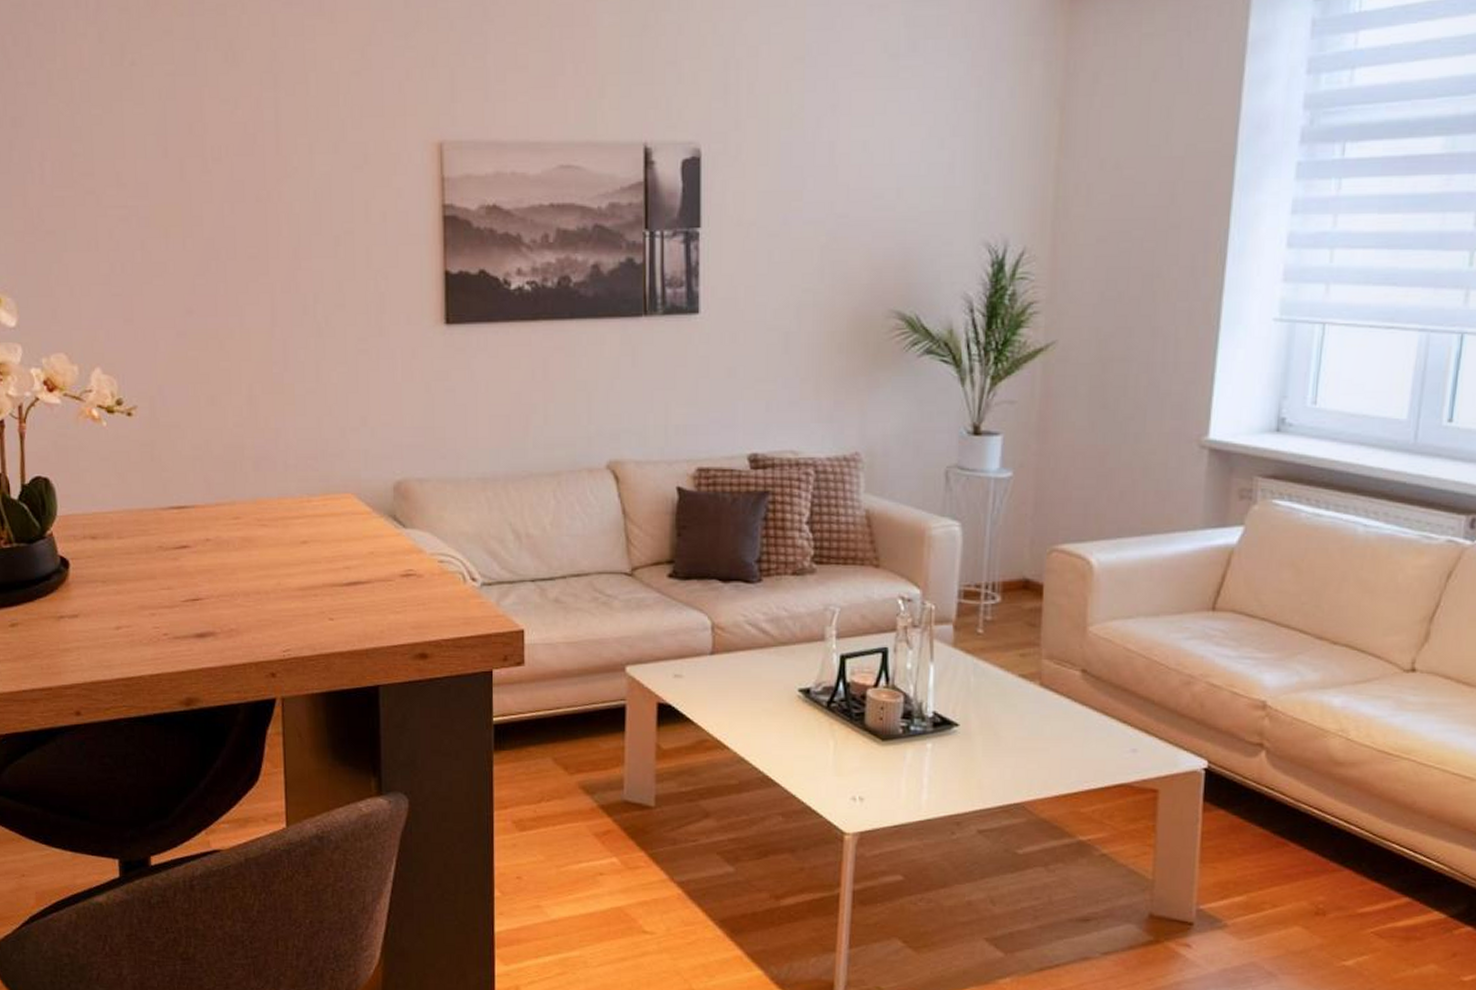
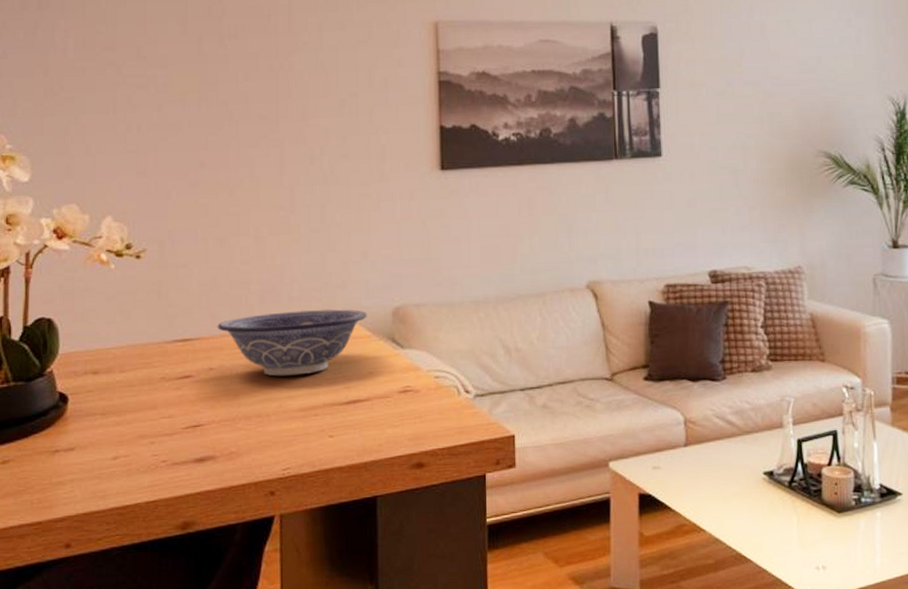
decorative bowl: none [212,481,367,552] -> present [217,309,367,377]

